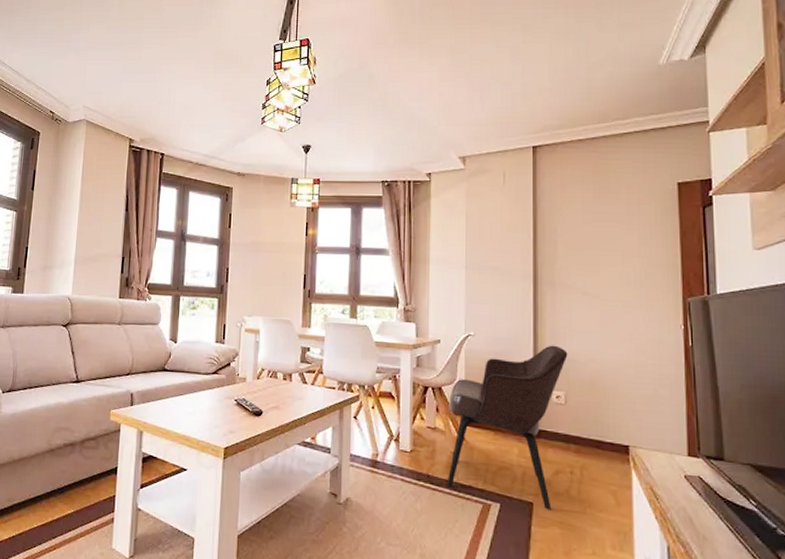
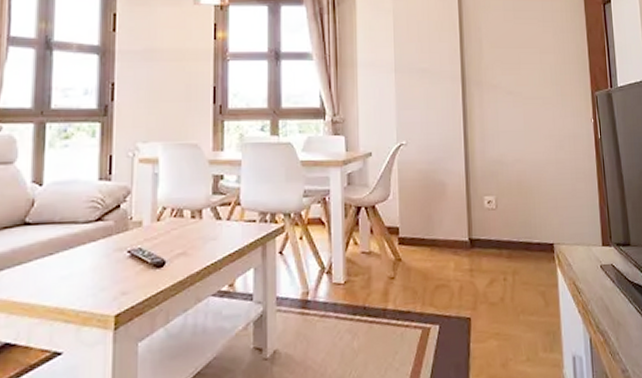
armchair: present [447,345,568,511] -> none [383,148,497,323]

